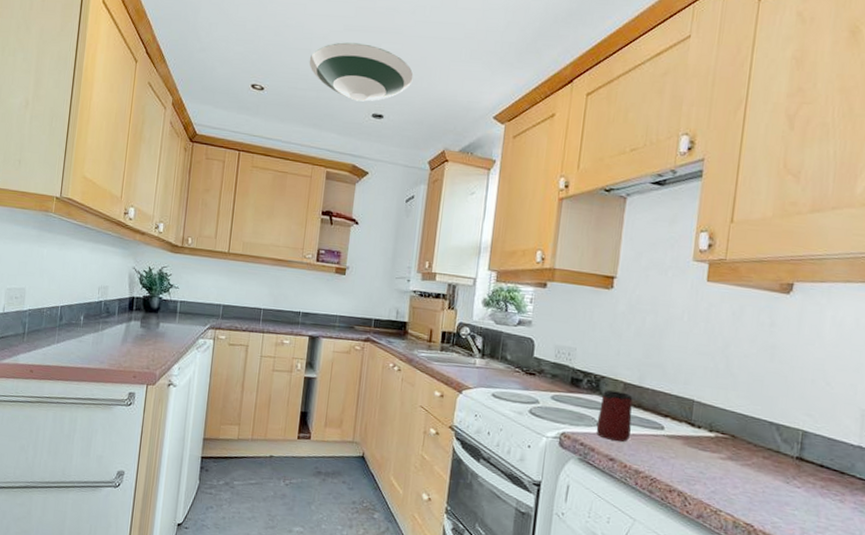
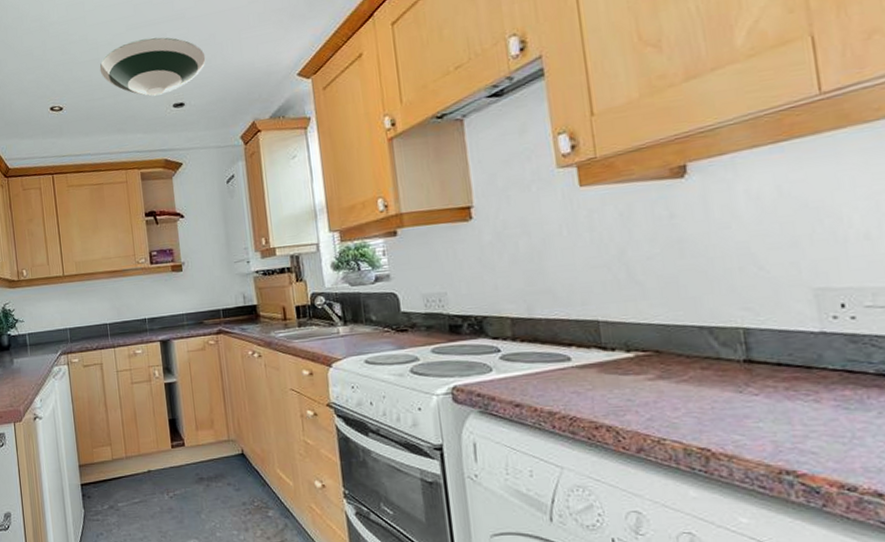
mug: present [596,390,633,442] -> none [489,329,533,384]

